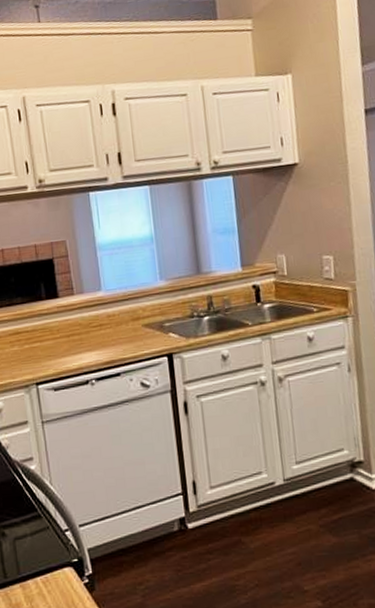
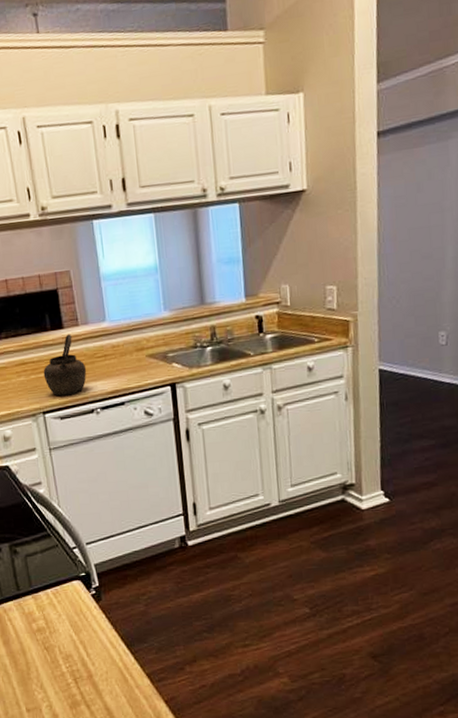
kettle: none [37,303,82,367] -> present [43,334,87,396]

